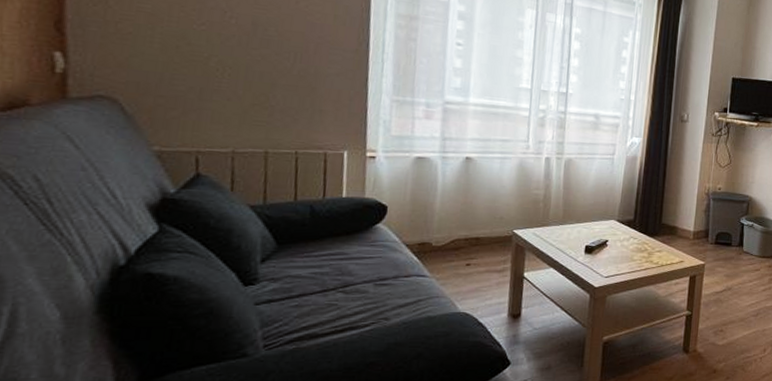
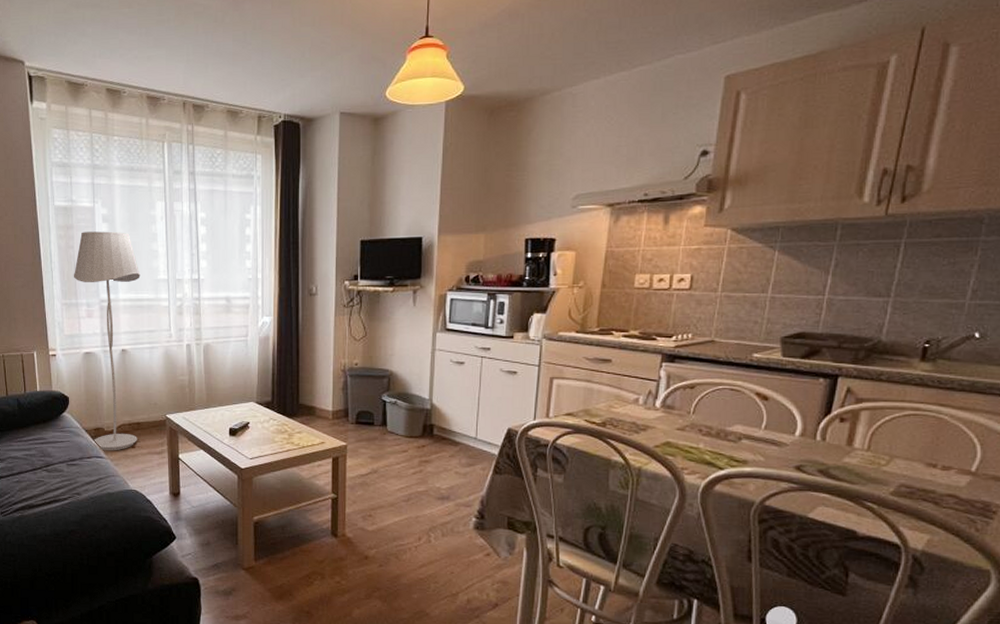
floor lamp: none [411,25,499,269] -> present [73,231,141,451]

